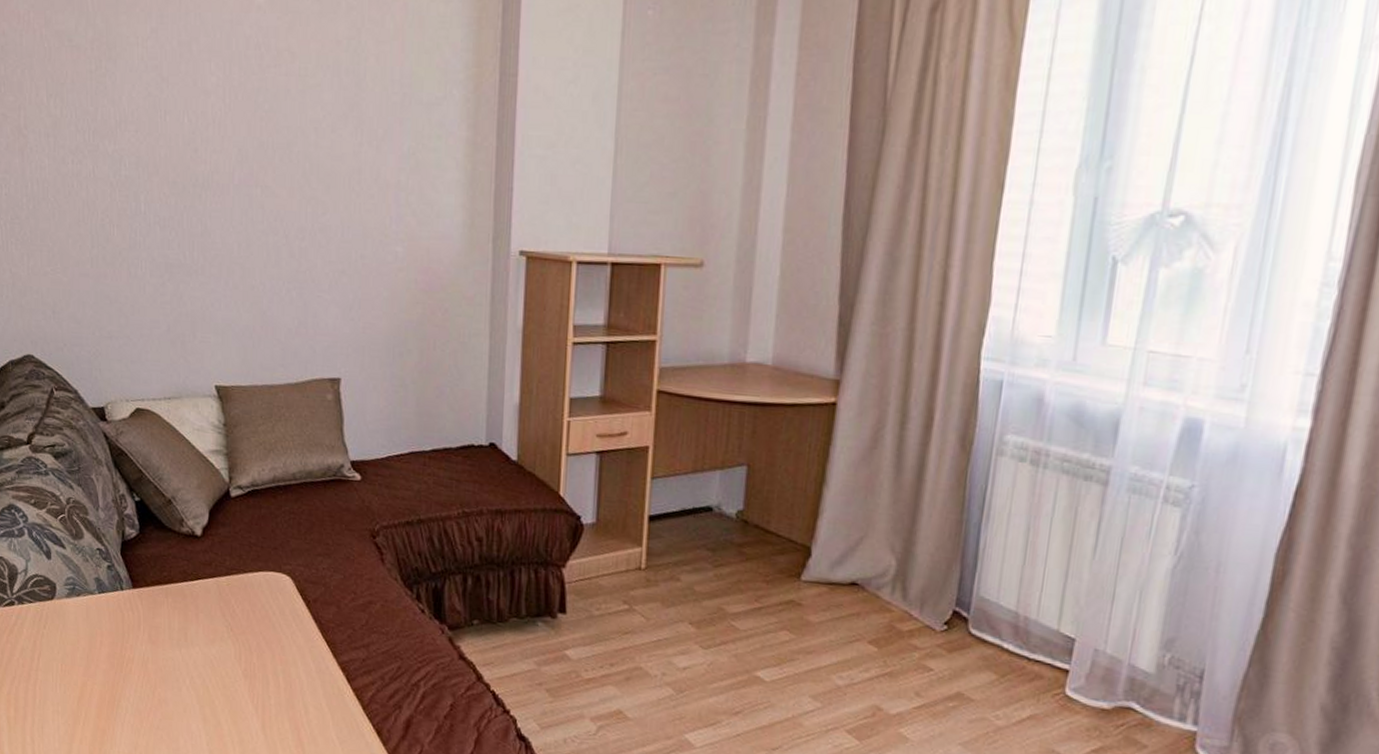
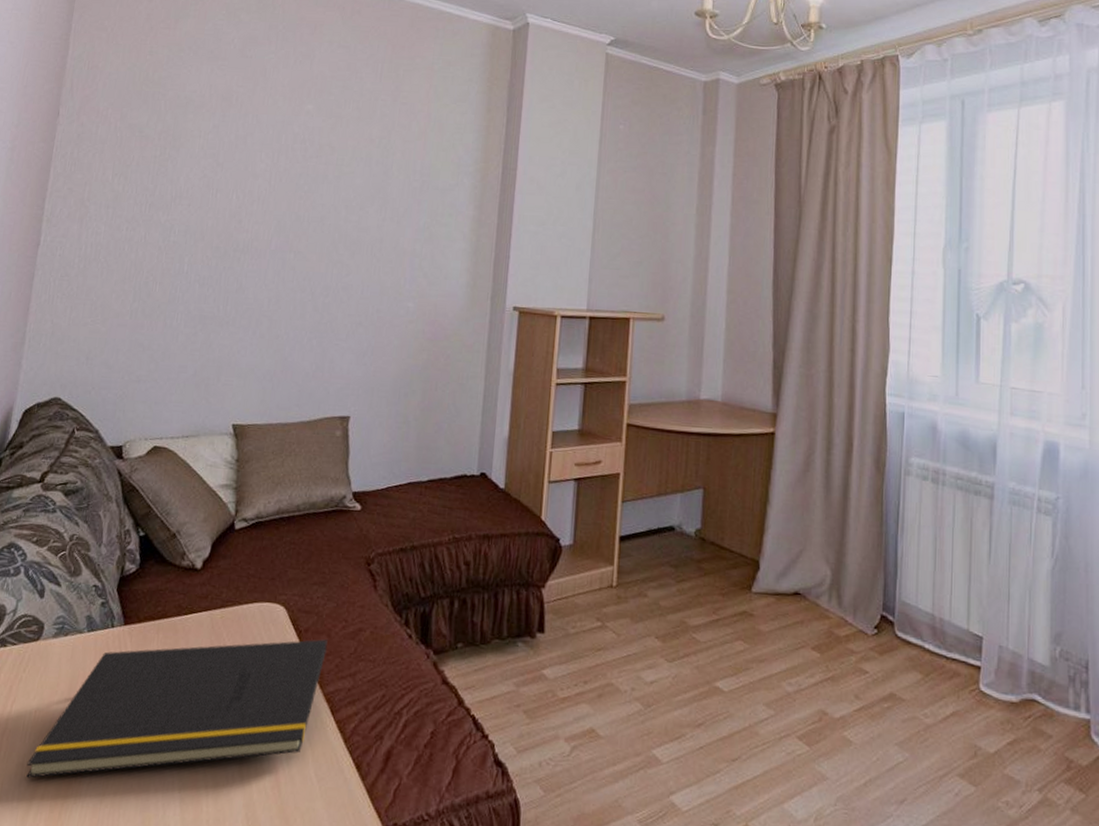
notepad: none [62,610,338,725] -> present [26,639,328,778]

